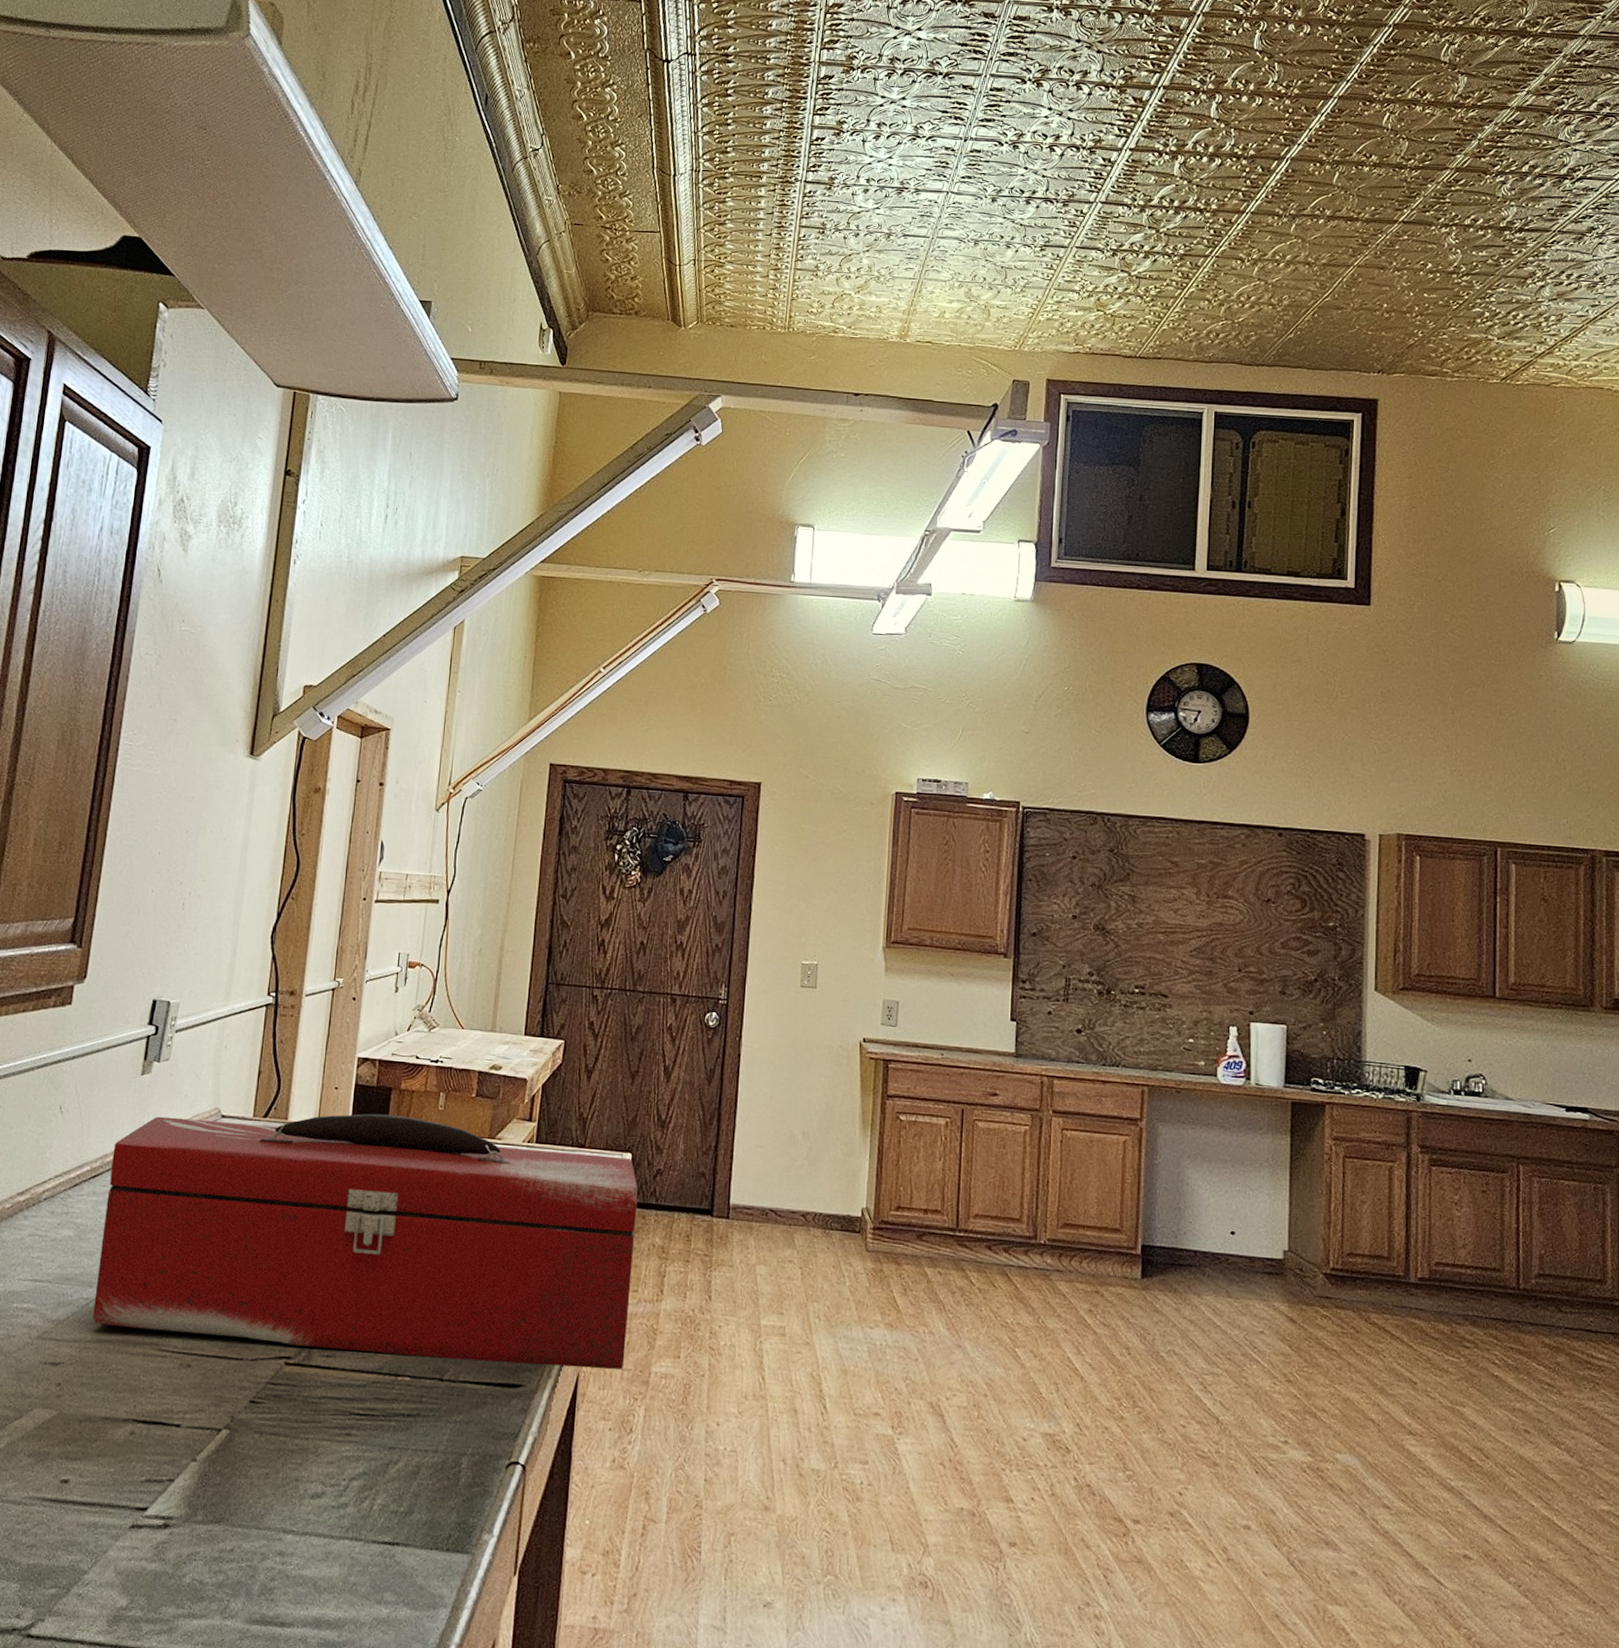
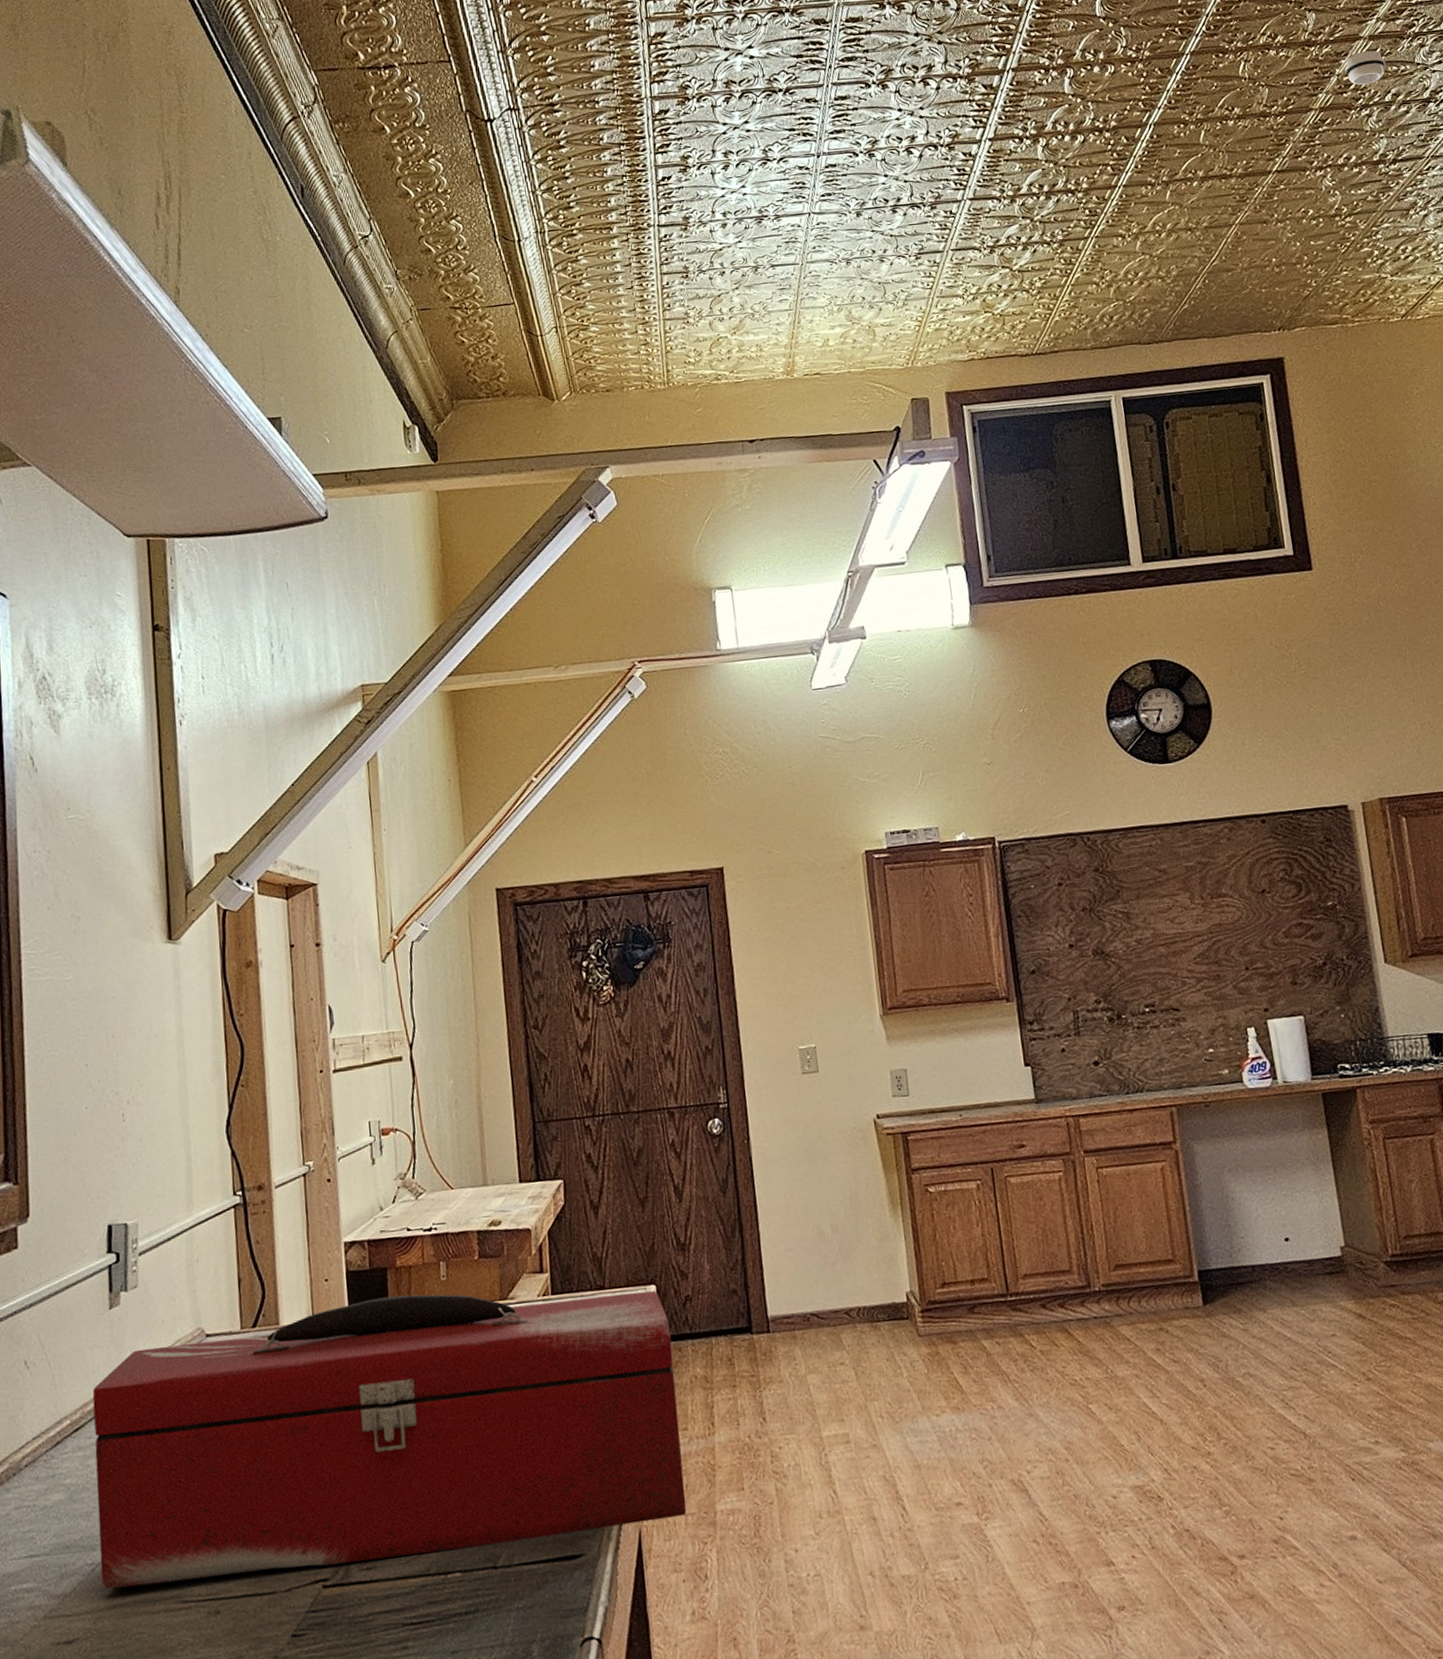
smoke detector: none [1487,121,1529,153] -> present [1344,50,1386,85]

